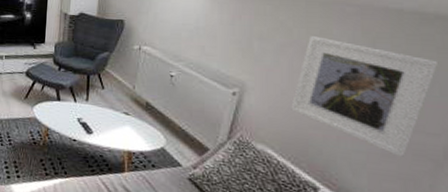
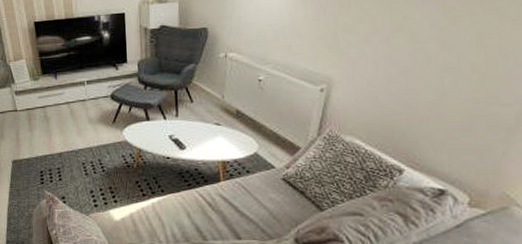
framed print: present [291,36,439,157] -> none [376,21,514,130]

